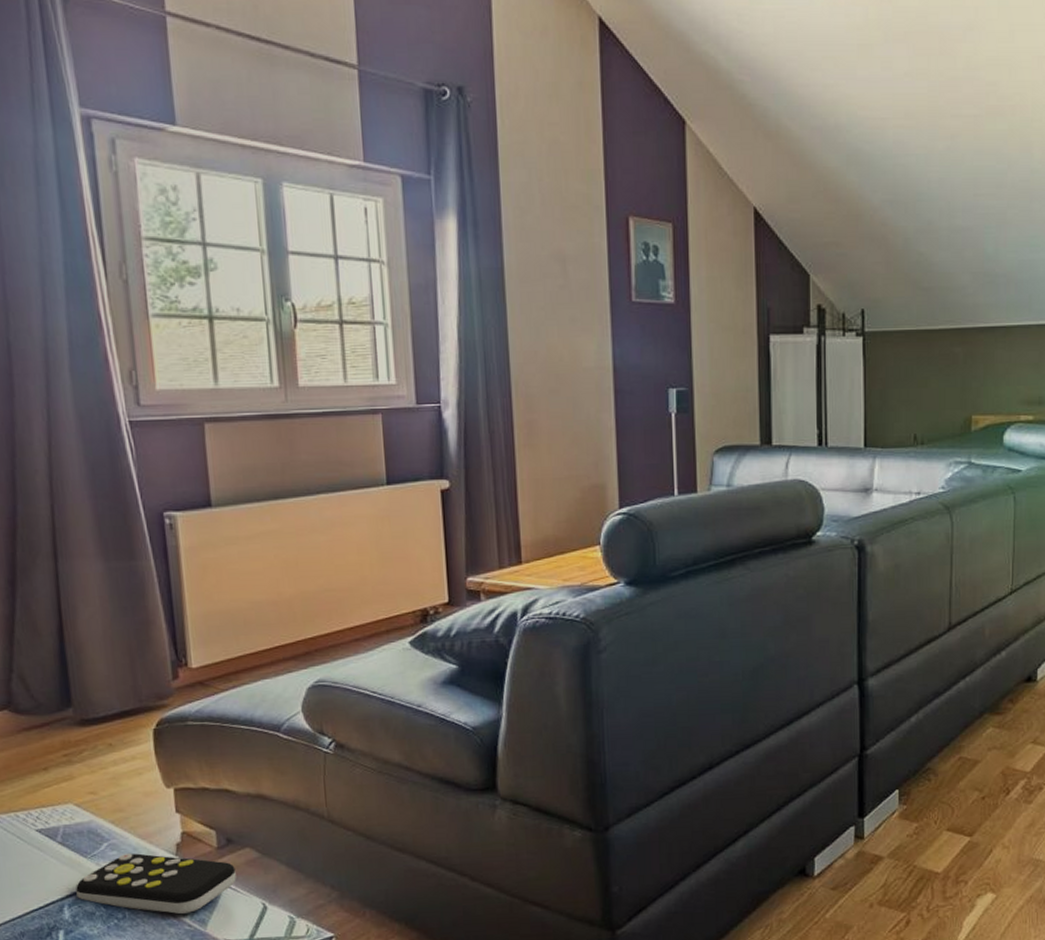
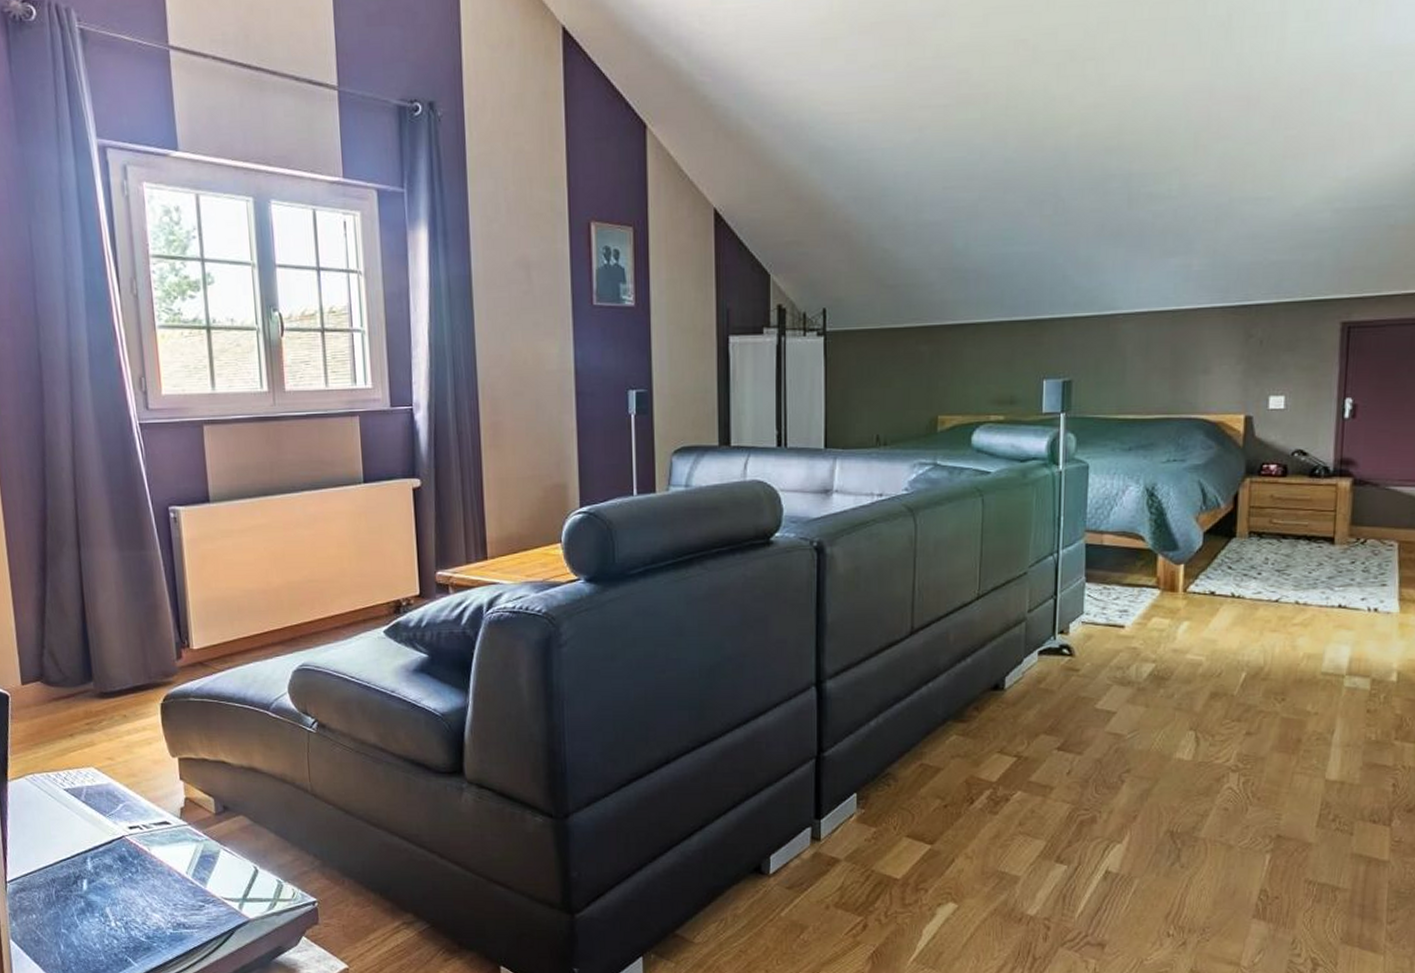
remote control: present [76,853,236,914] -> none [97,815,232,871]

